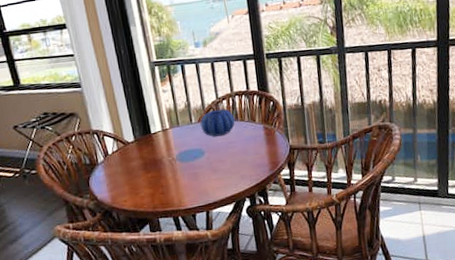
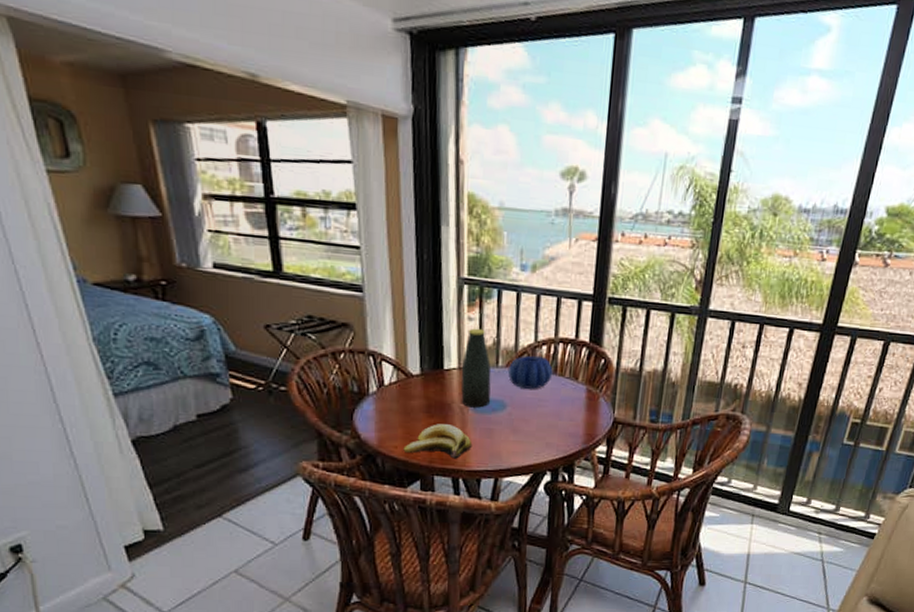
banana: none [131,175,184,204] -> present [403,424,473,459]
bottle: none [164,97,191,159] -> present [461,328,492,408]

